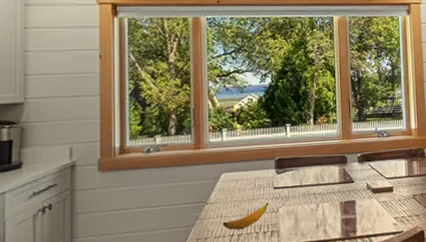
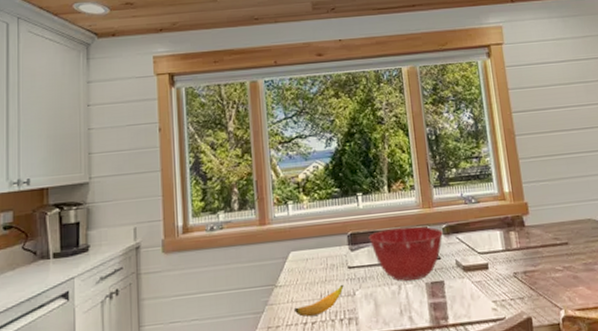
mixing bowl: none [293,155,358,200] -> present [368,226,443,281]

